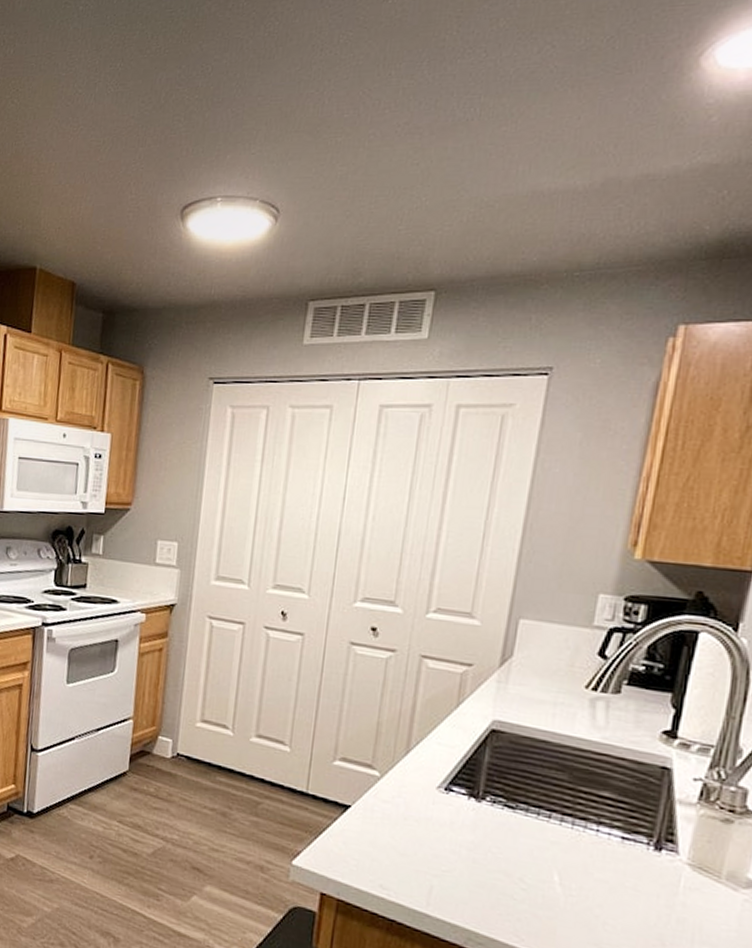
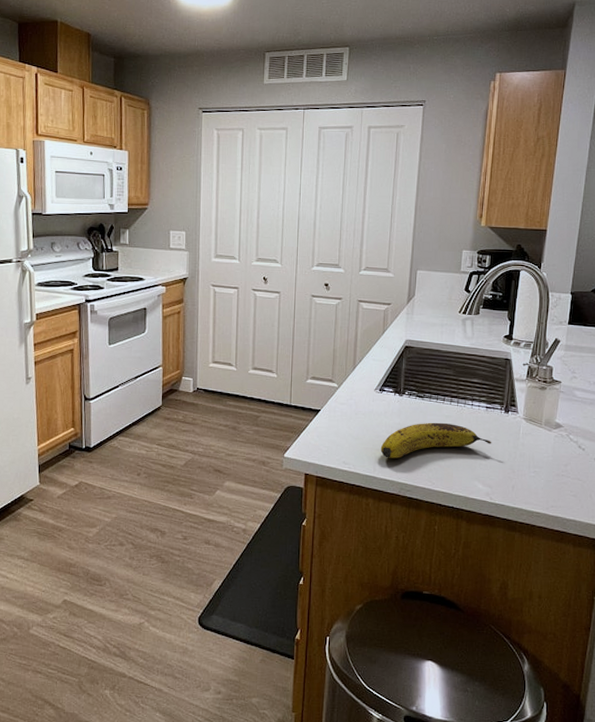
fruit: none [439,846,628,896] -> present [380,422,492,459]

